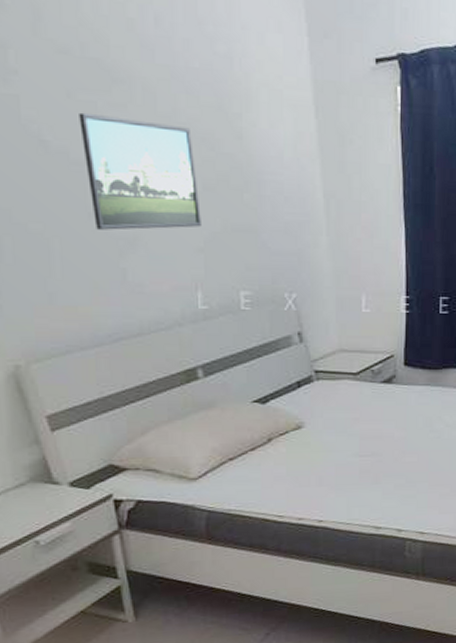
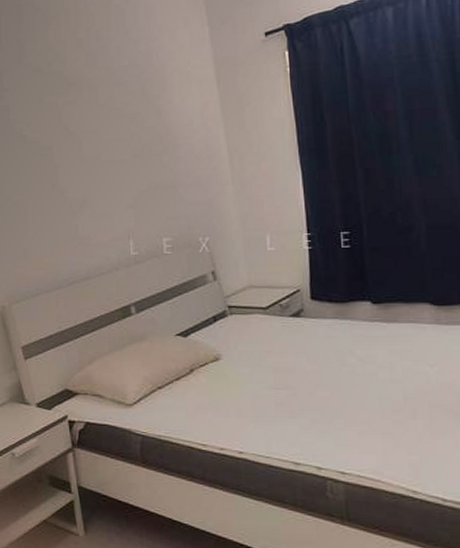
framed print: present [79,112,201,230] -> none [46,111,132,197]

